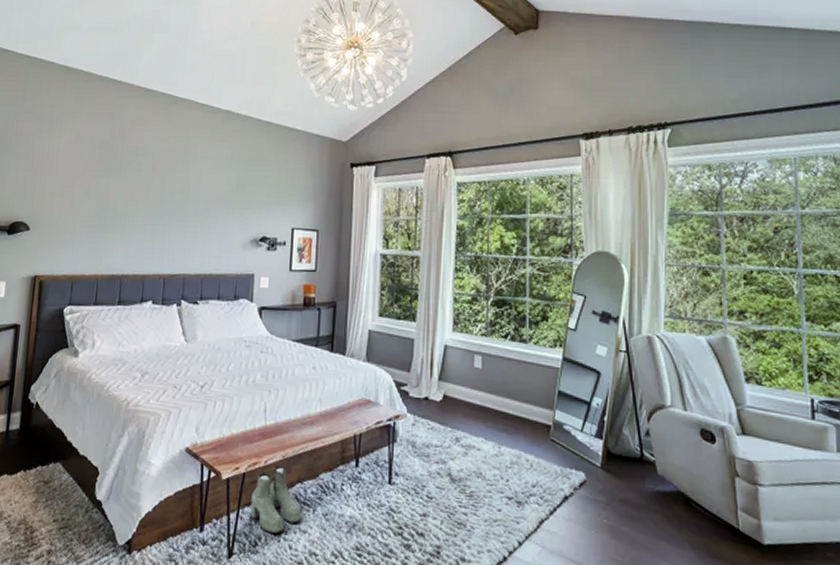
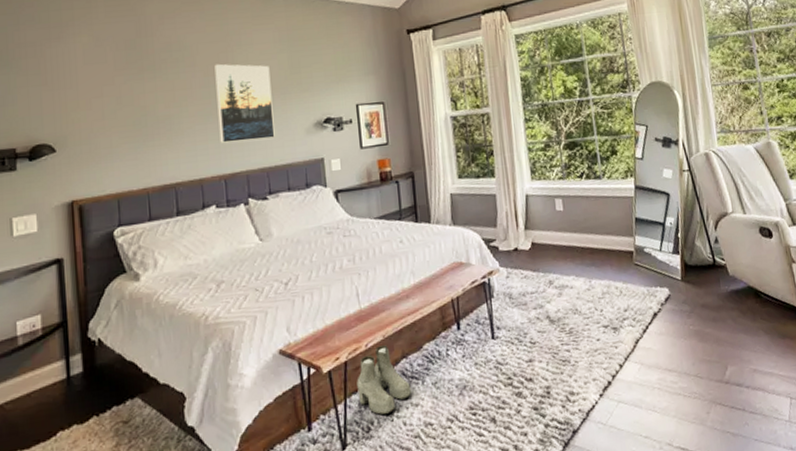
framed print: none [165,172,219,248] -> present [214,63,275,143]

